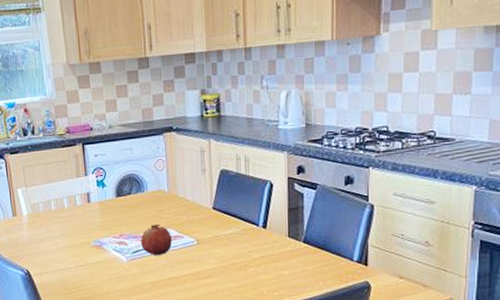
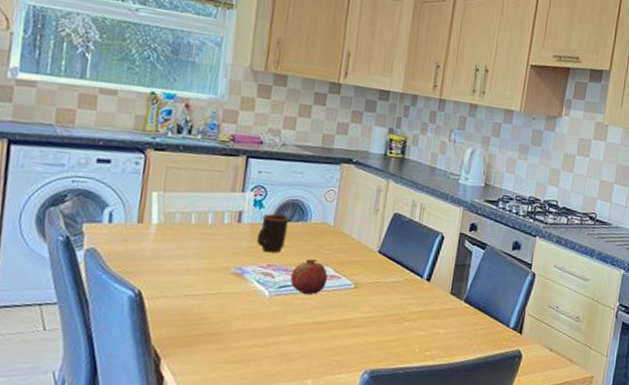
mug: none [106,190,130,225] -> present [257,213,290,254]

